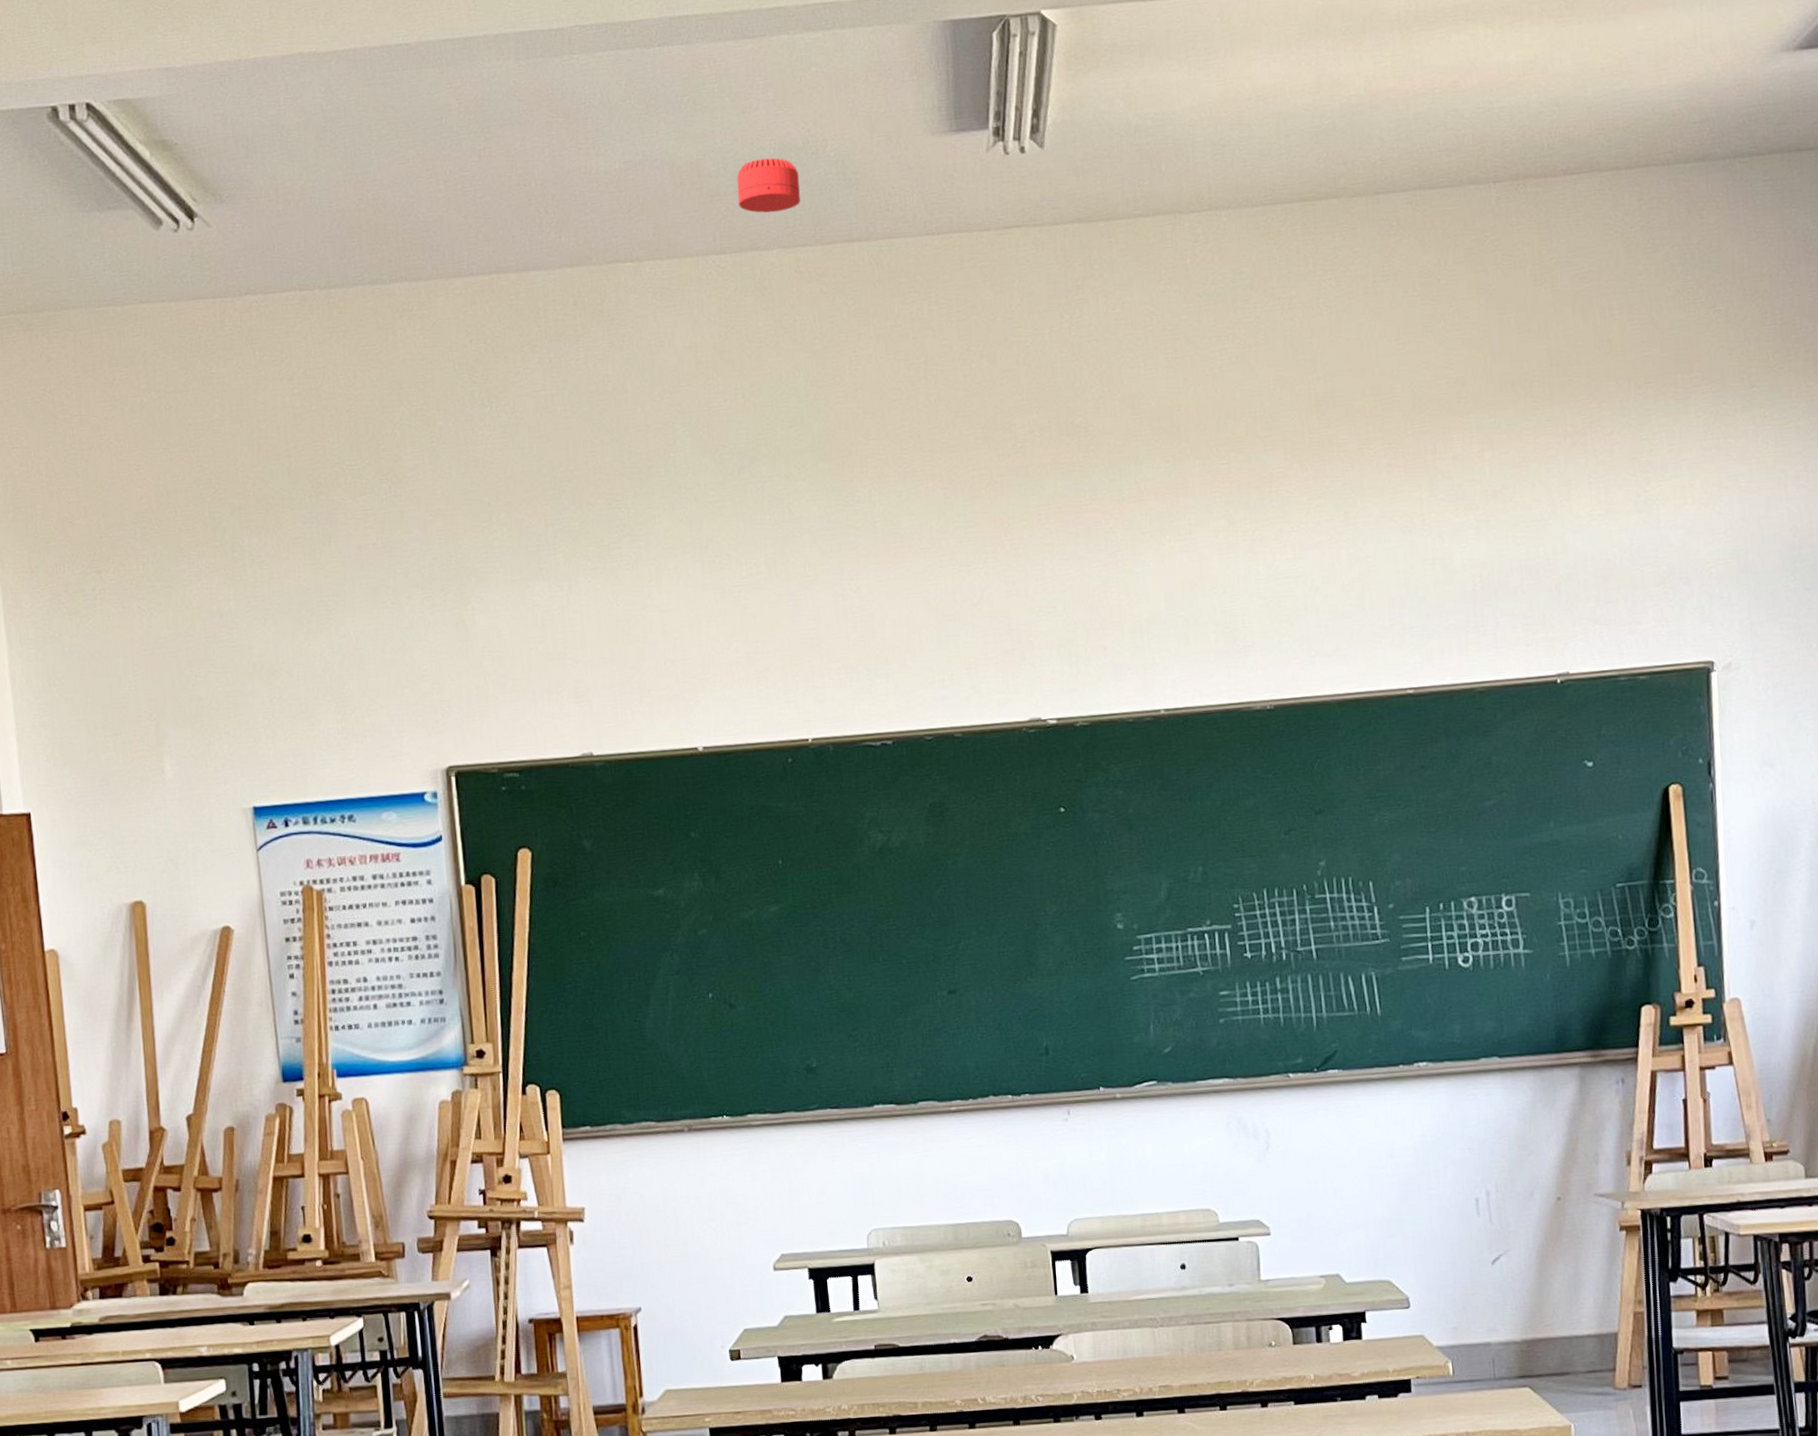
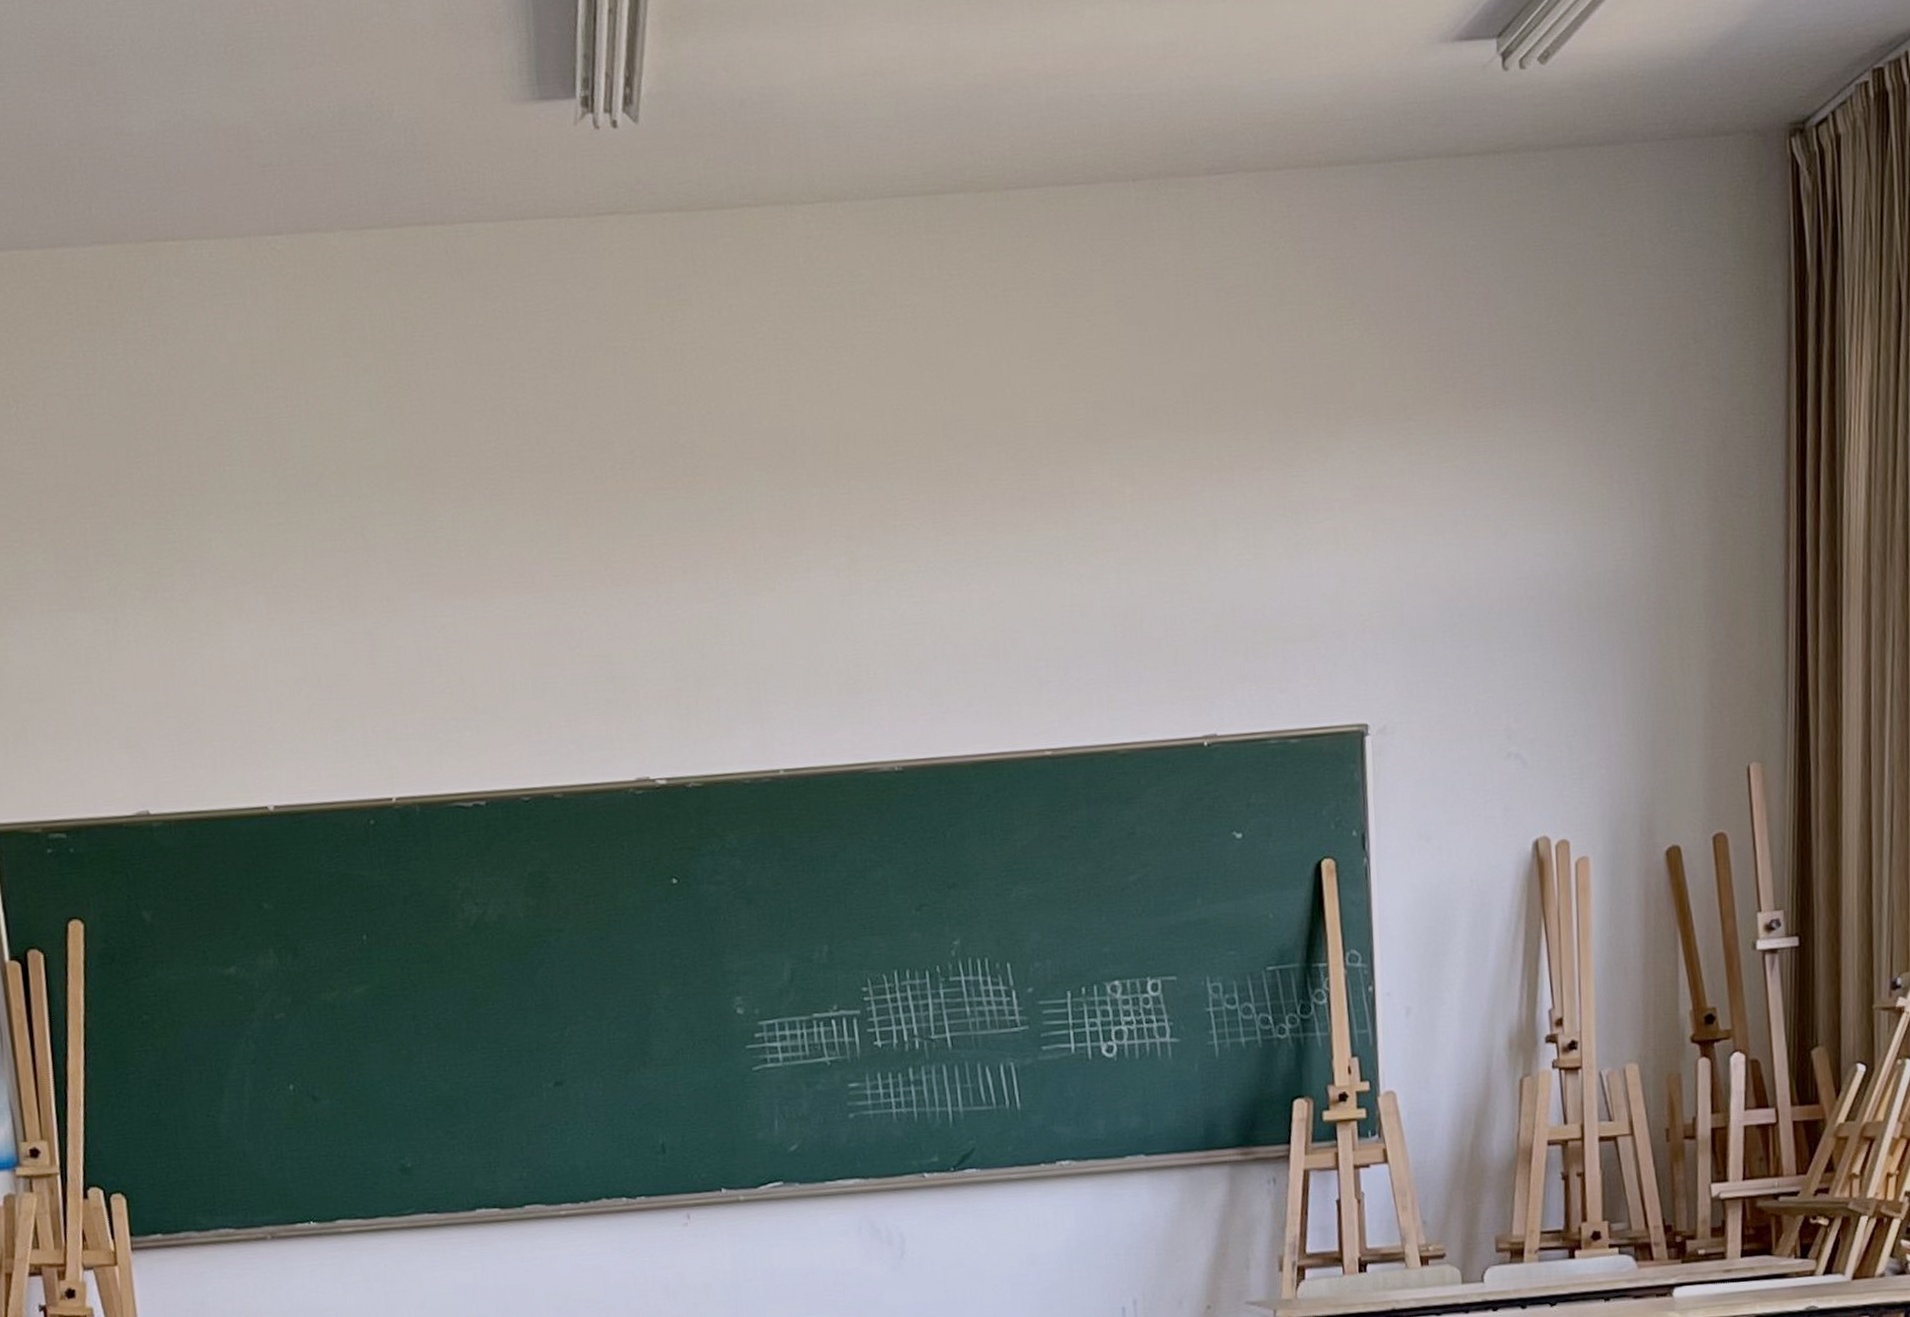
smoke detector: present [737,158,801,213] -> none [291,123,365,188]

